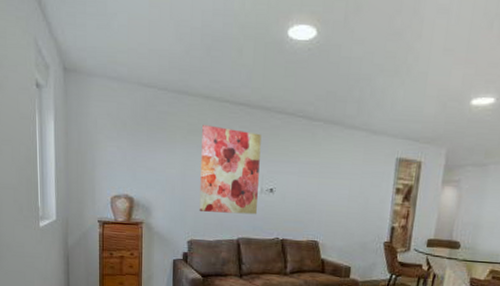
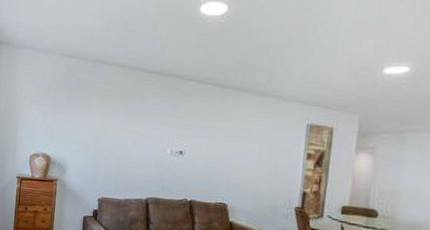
wall art: present [199,125,261,215] -> none [111,91,173,176]

